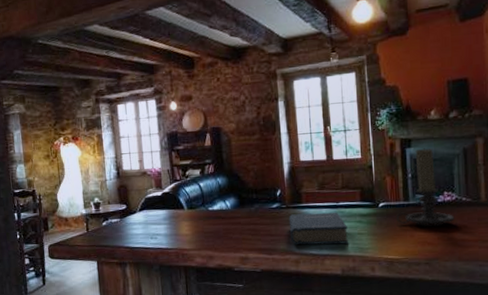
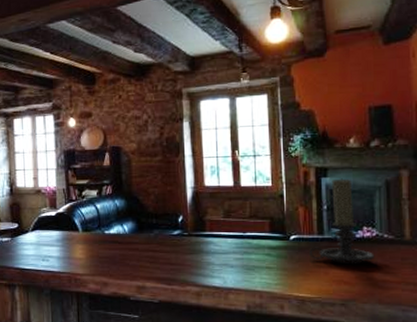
hardback book: present [288,212,349,245] -> none [190,242,256,278]

